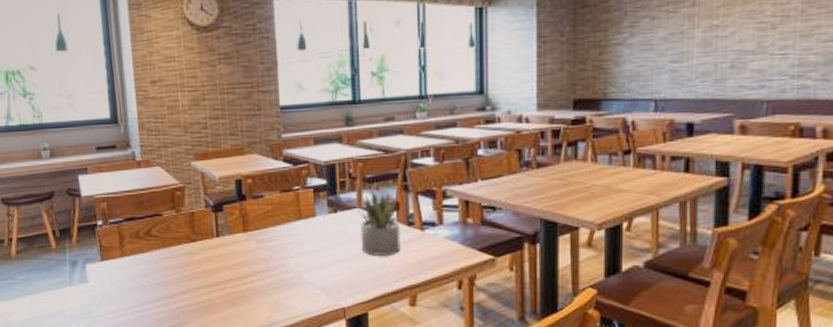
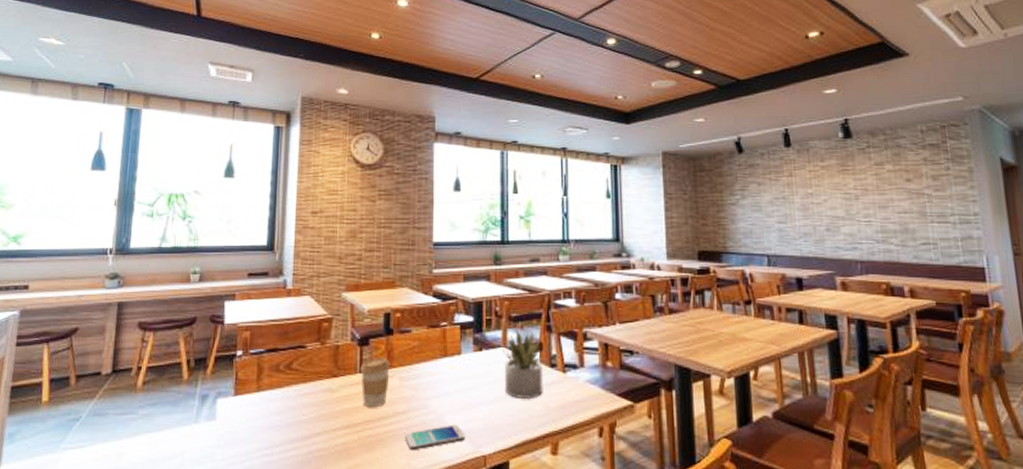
coffee cup: none [217,221,246,268] -> present [361,356,390,408]
smartphone: none [265,281,325,305] -> present [404,424,466,451]

